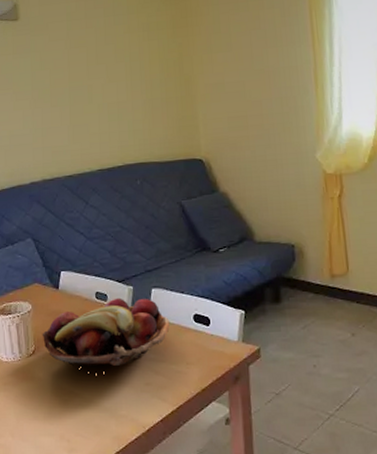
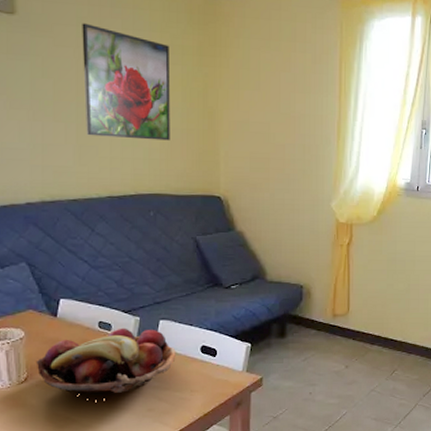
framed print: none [71,17,151,116] -> present [82,23,171,141]

